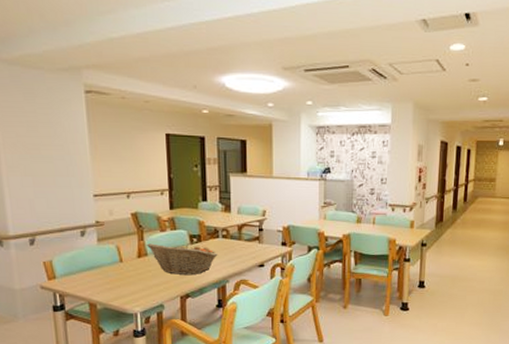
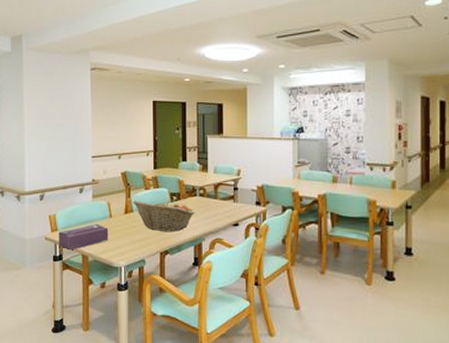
tissue box: none [57,269,120,299] -> present [58,223,109,251]

